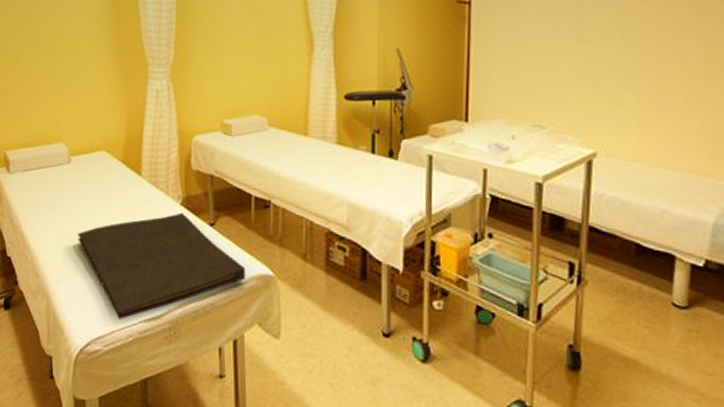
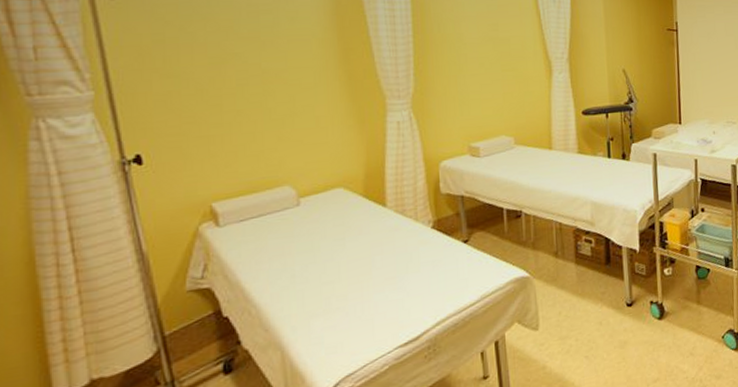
hand towel: present [78,212,245,319] -> none [315,235,502,351]

